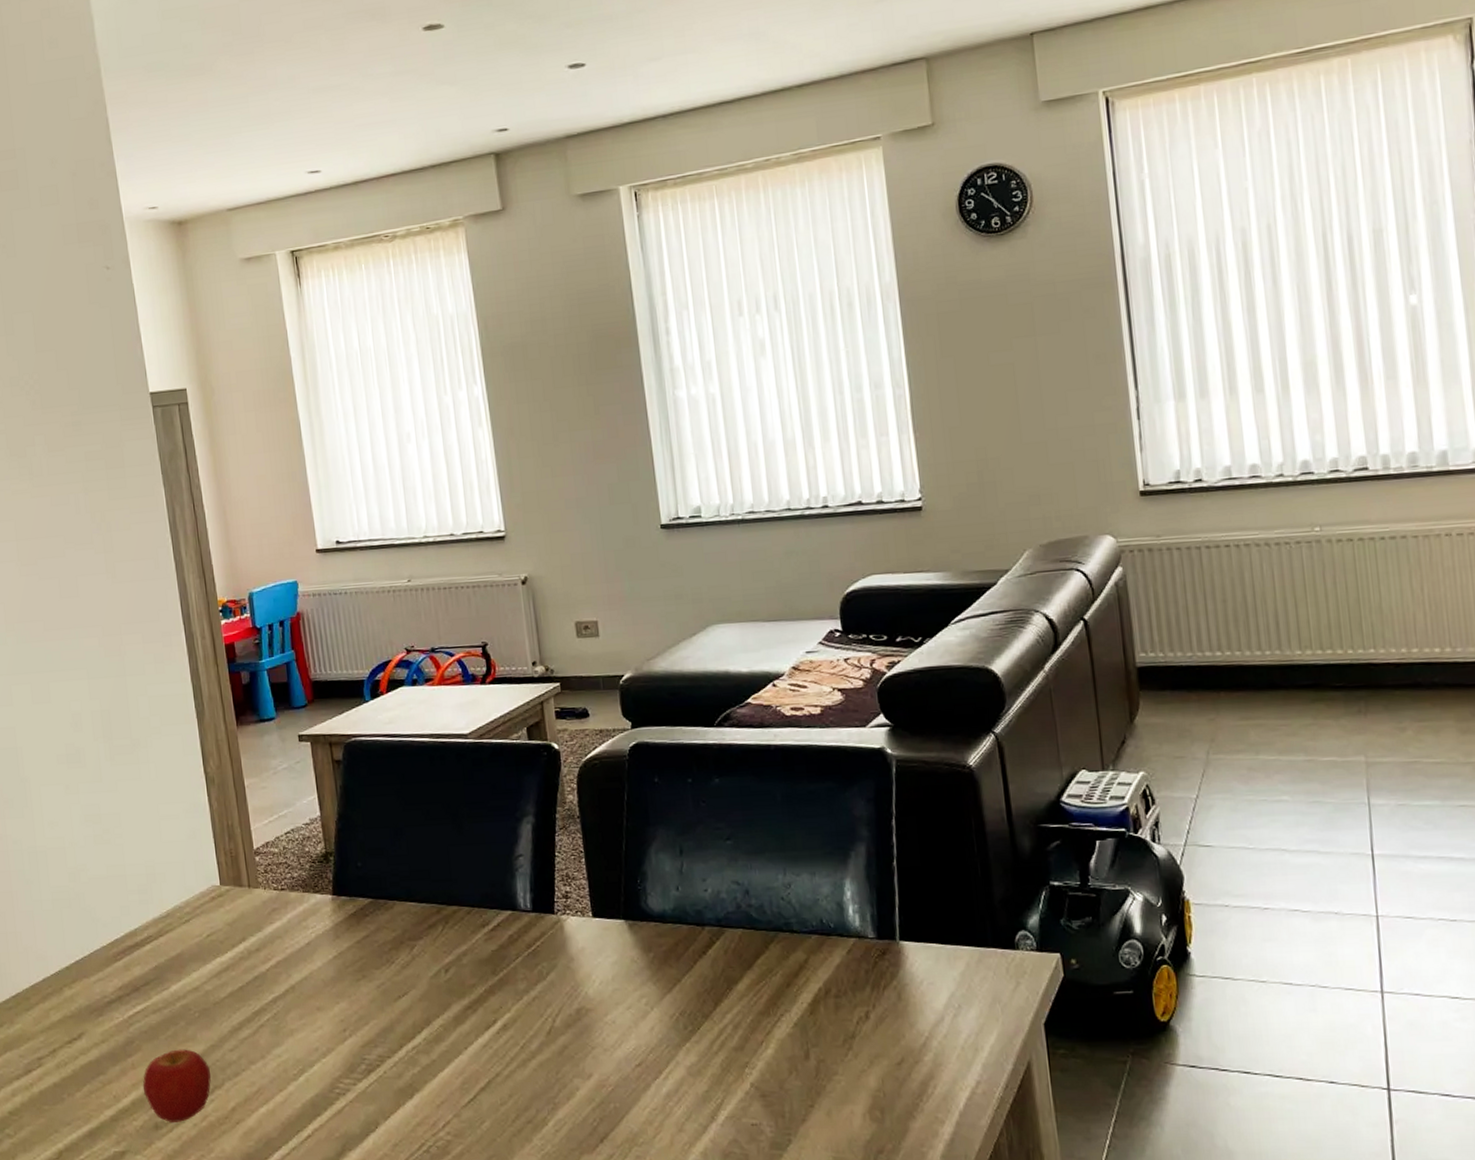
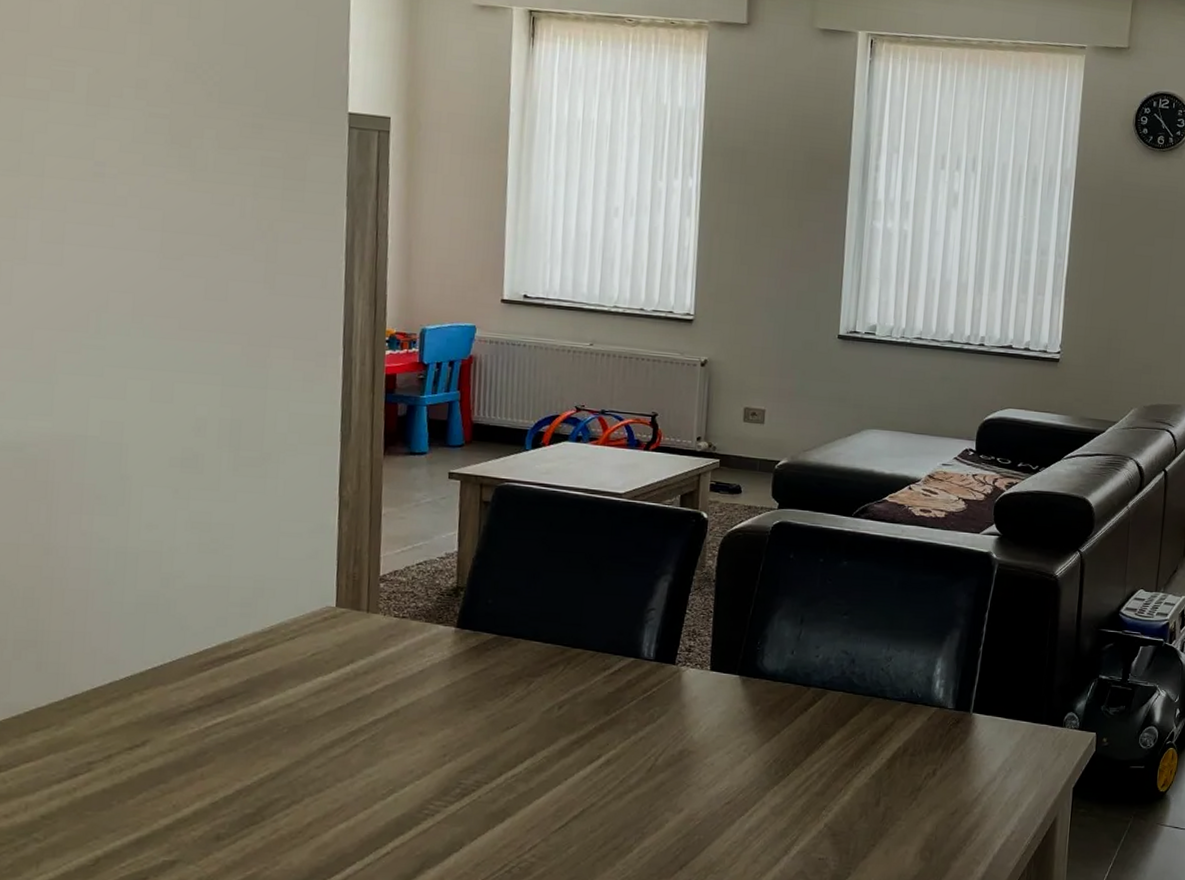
apple: present [142,1049,211,1124] -> none [209,763,290,835]

